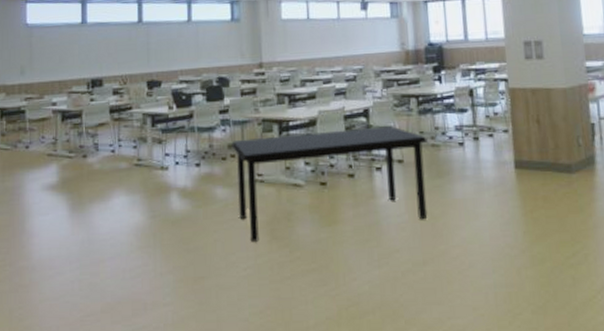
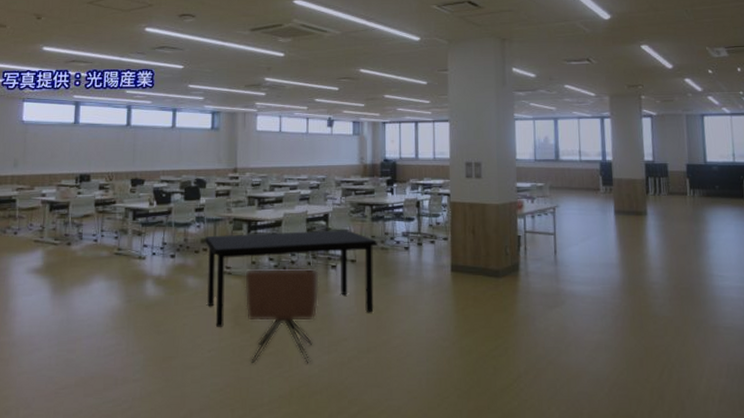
chair: none [278,171,365,281] -> present [244,268,319,363]

